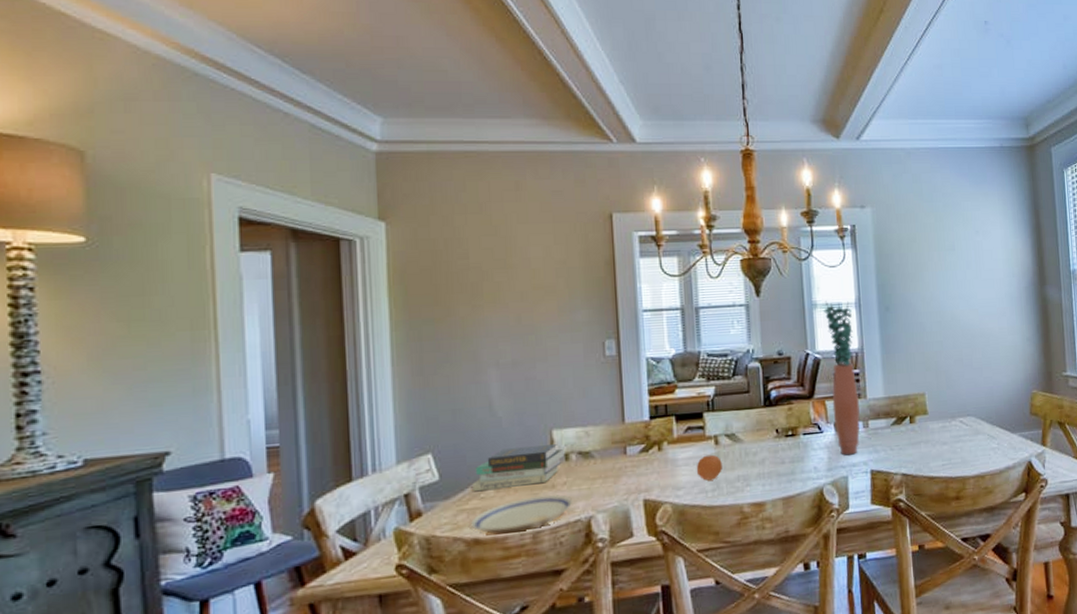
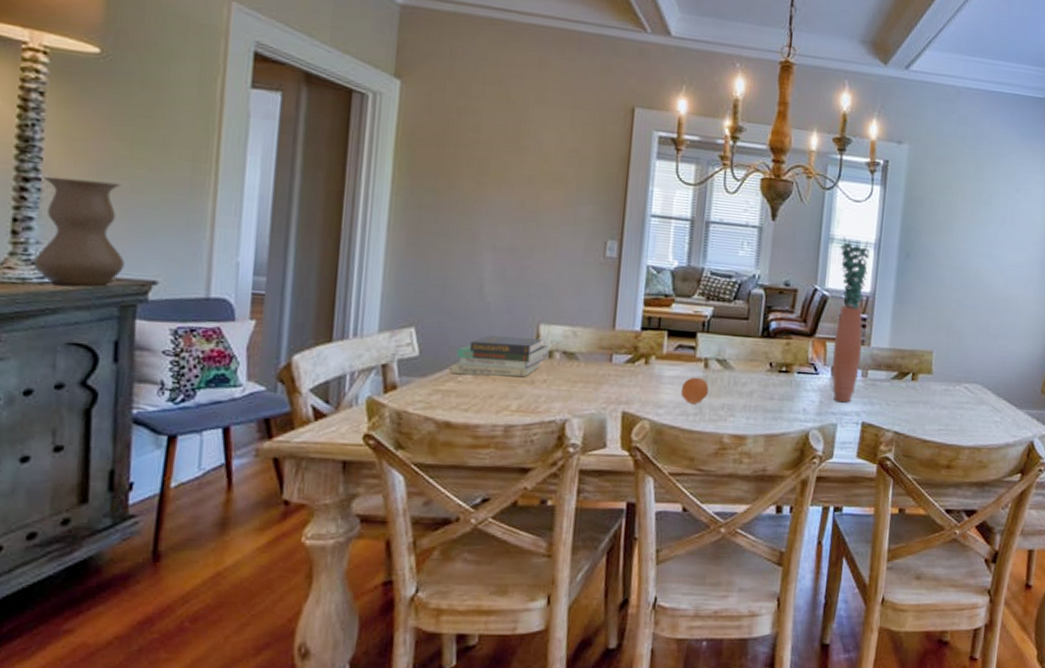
vase: none [43,363,135,475] -> present [34,176,125,288]
plate: present [471,494,573,535] -> none [444,388,551,424]

